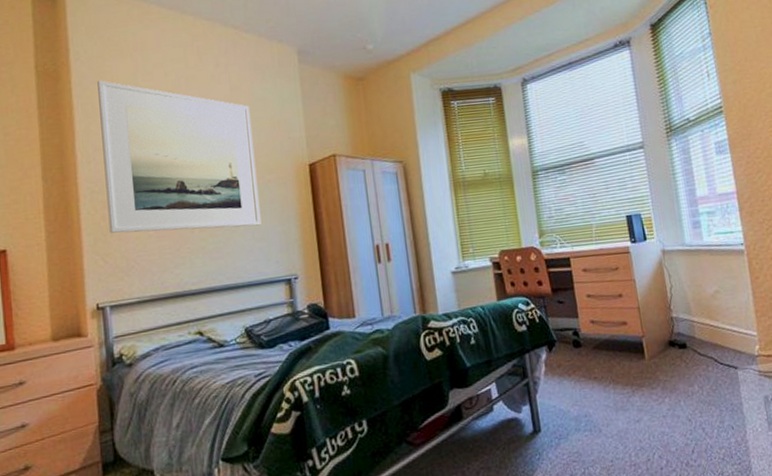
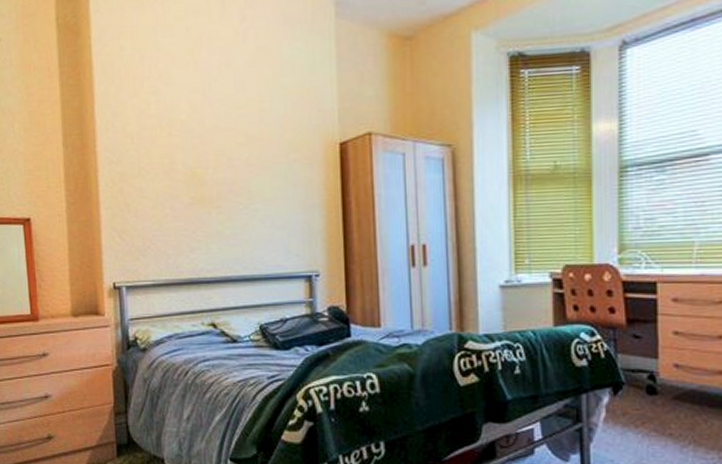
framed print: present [97,80,262,233] -> none [117,35,283,212]

